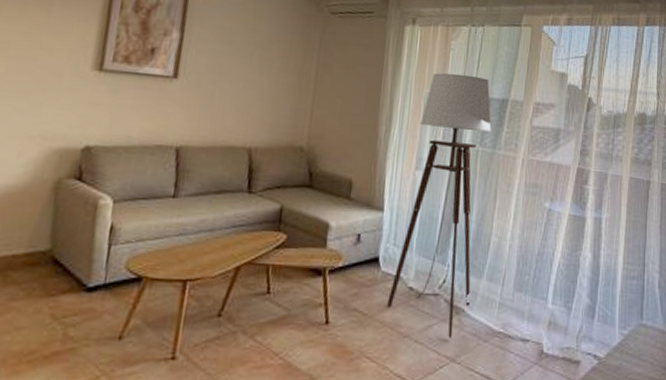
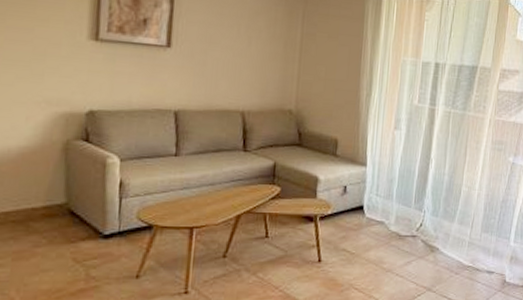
floor lamp: present [387,73,492,339] -> none [372,42,462,272]

